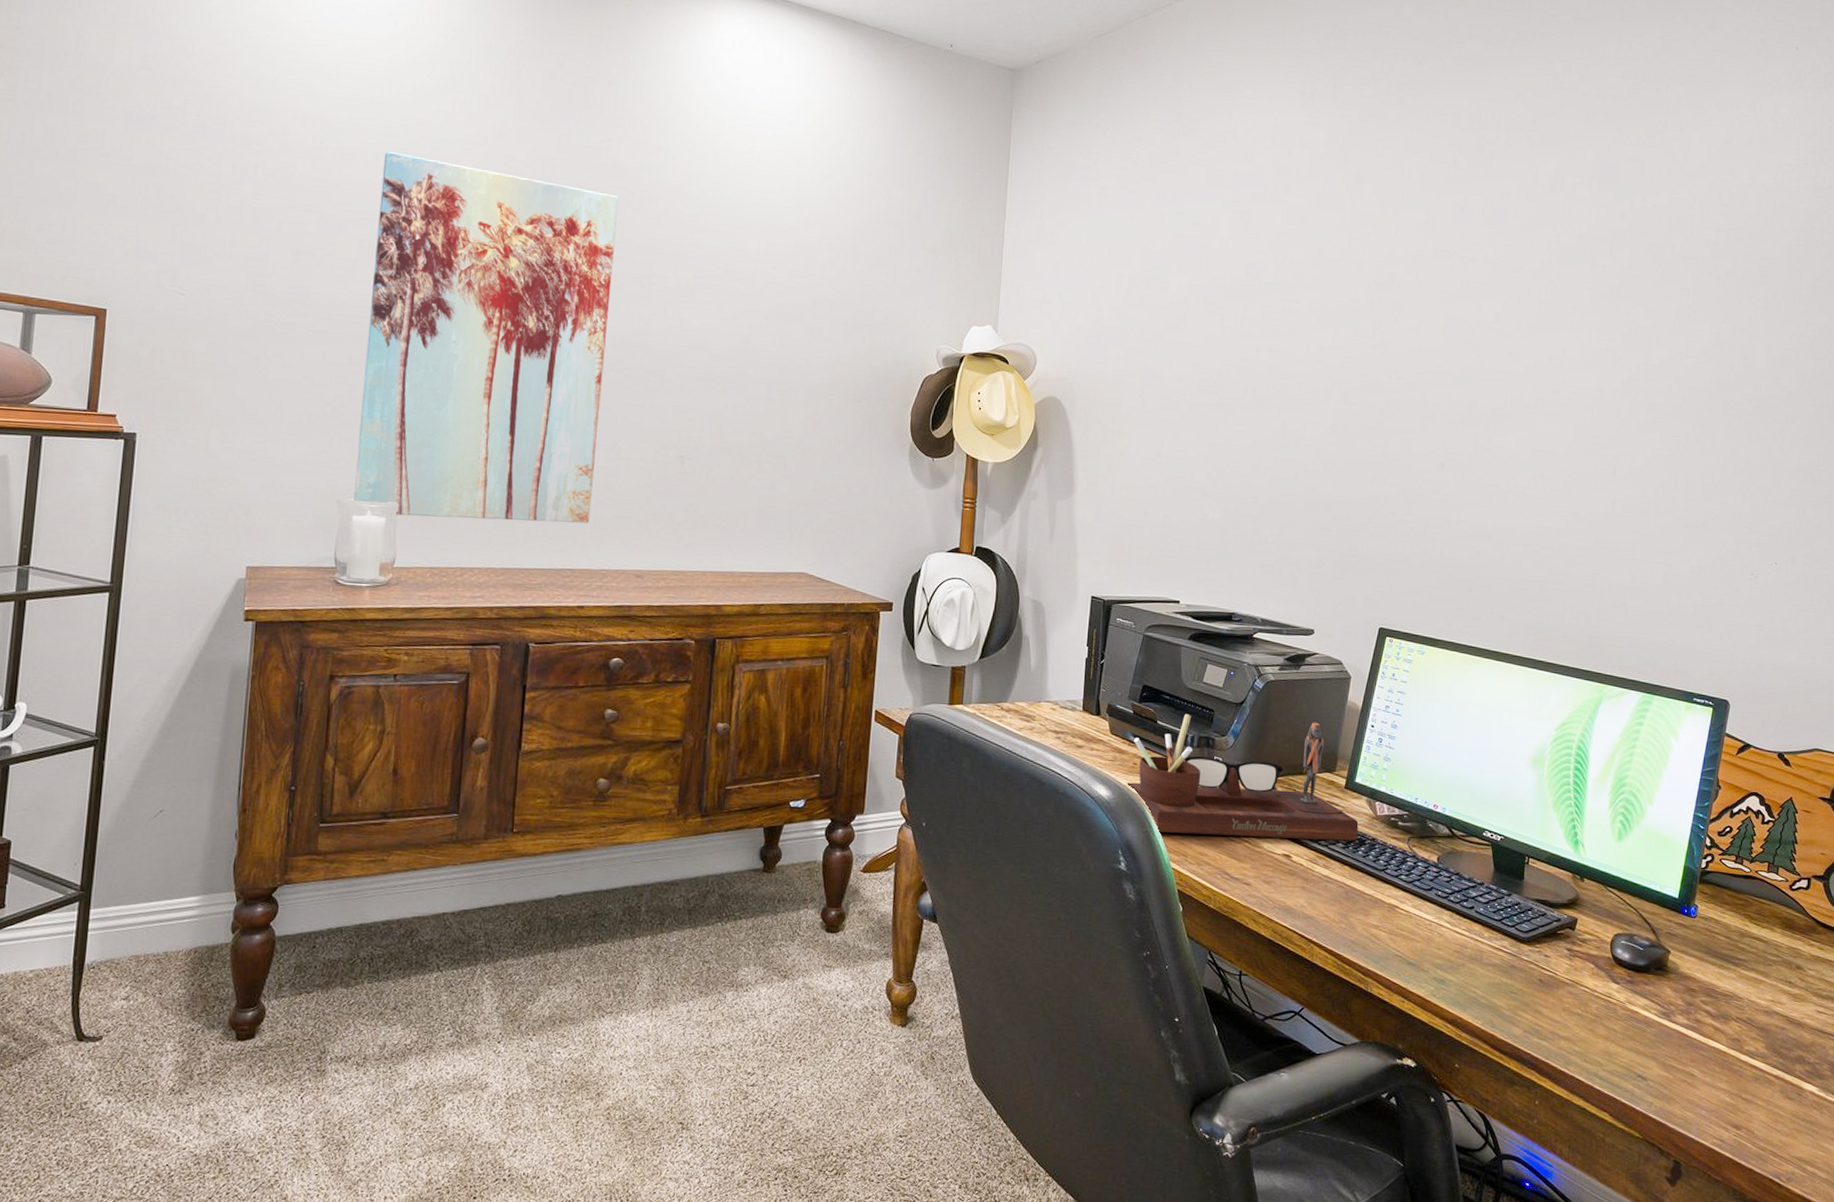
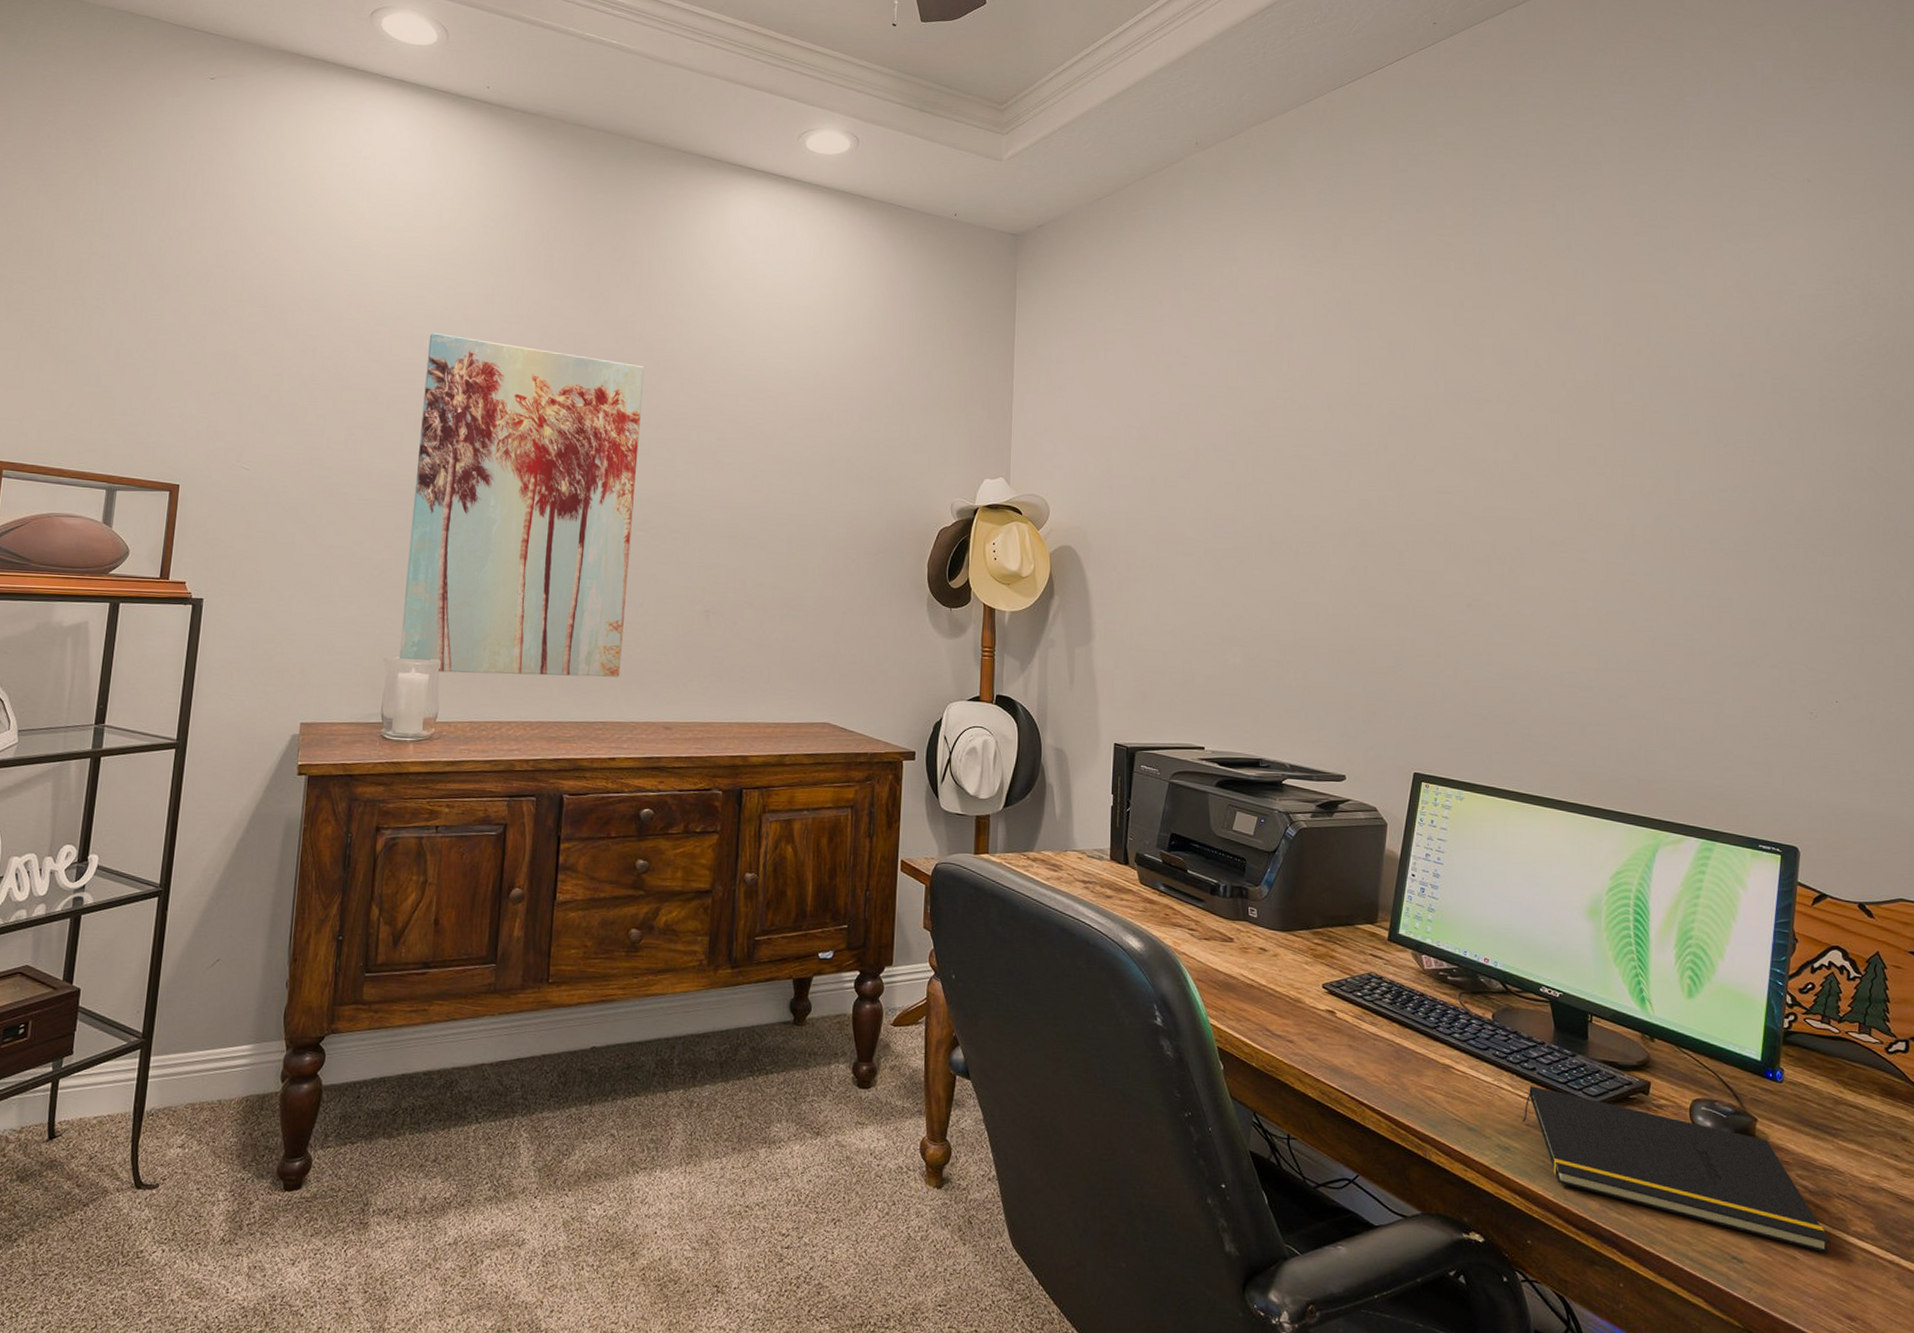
desk organizer: present [1125,713,1359,841] -> none [1157,862,1405,997]
notepad: none [1458,923,1725,1070] -> present [1522,1086,1830,1253]

